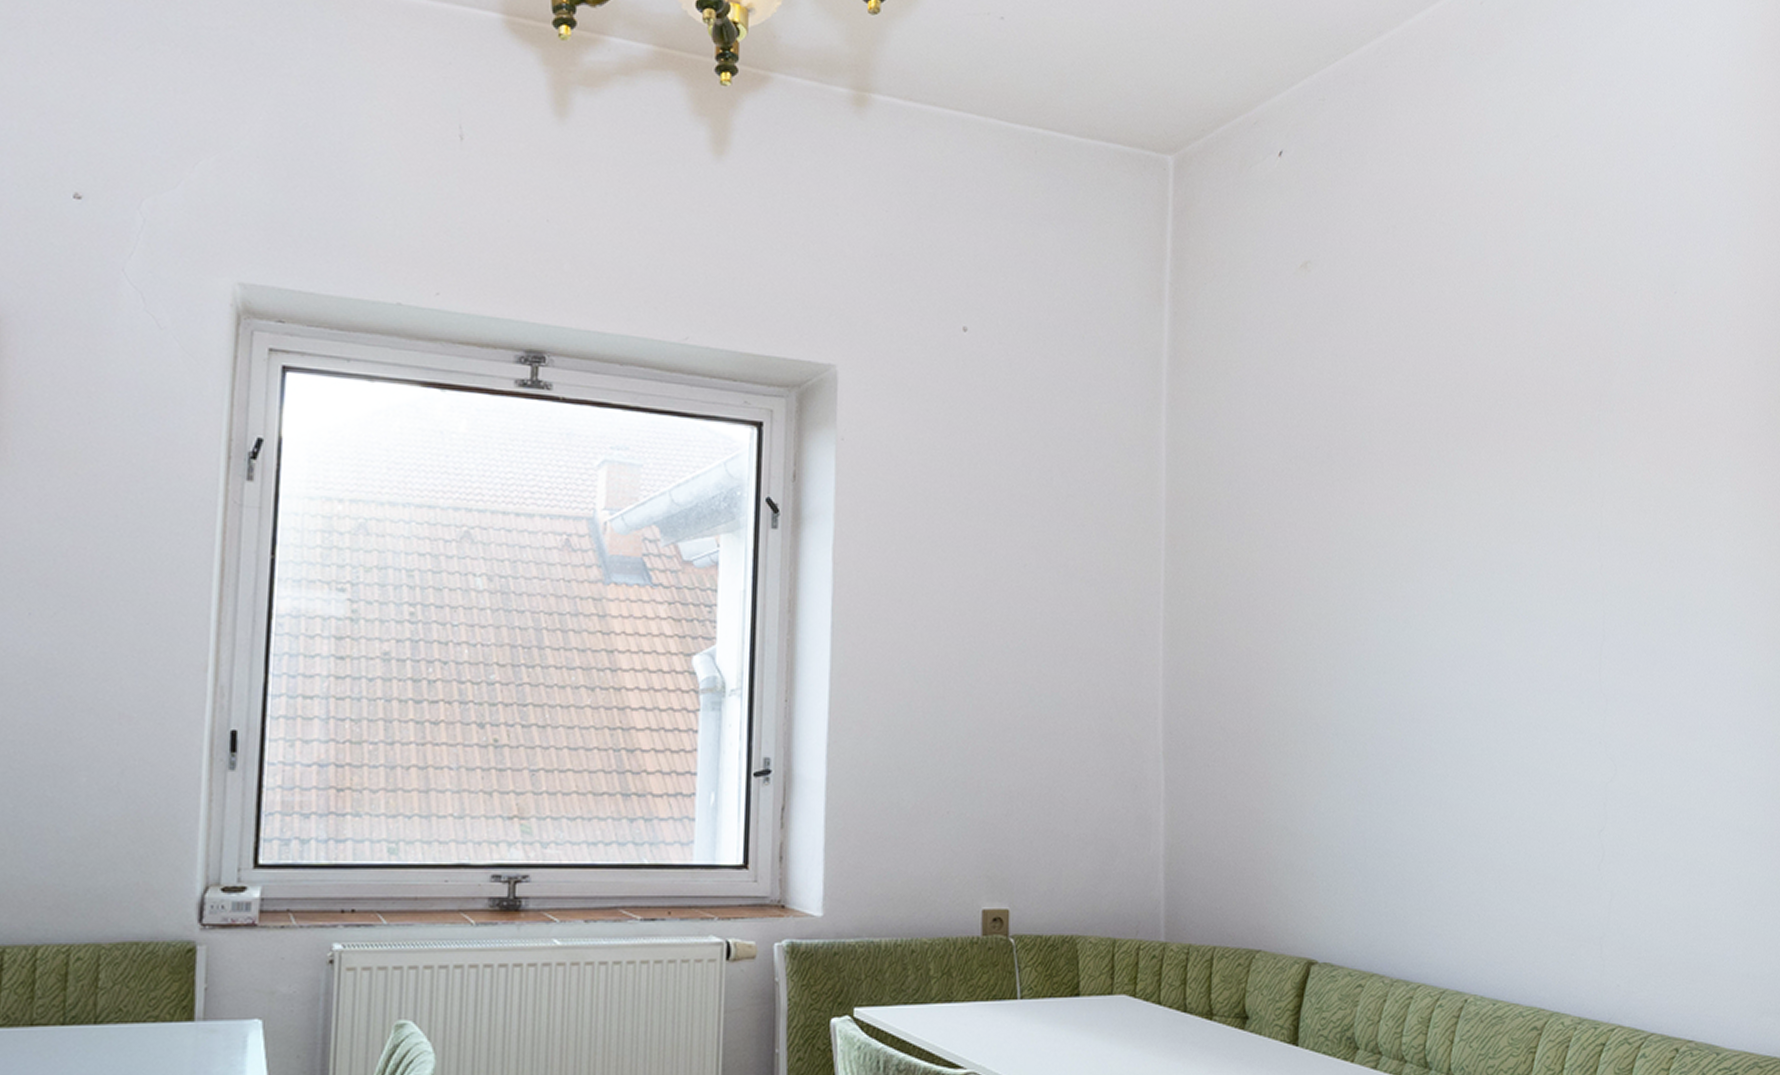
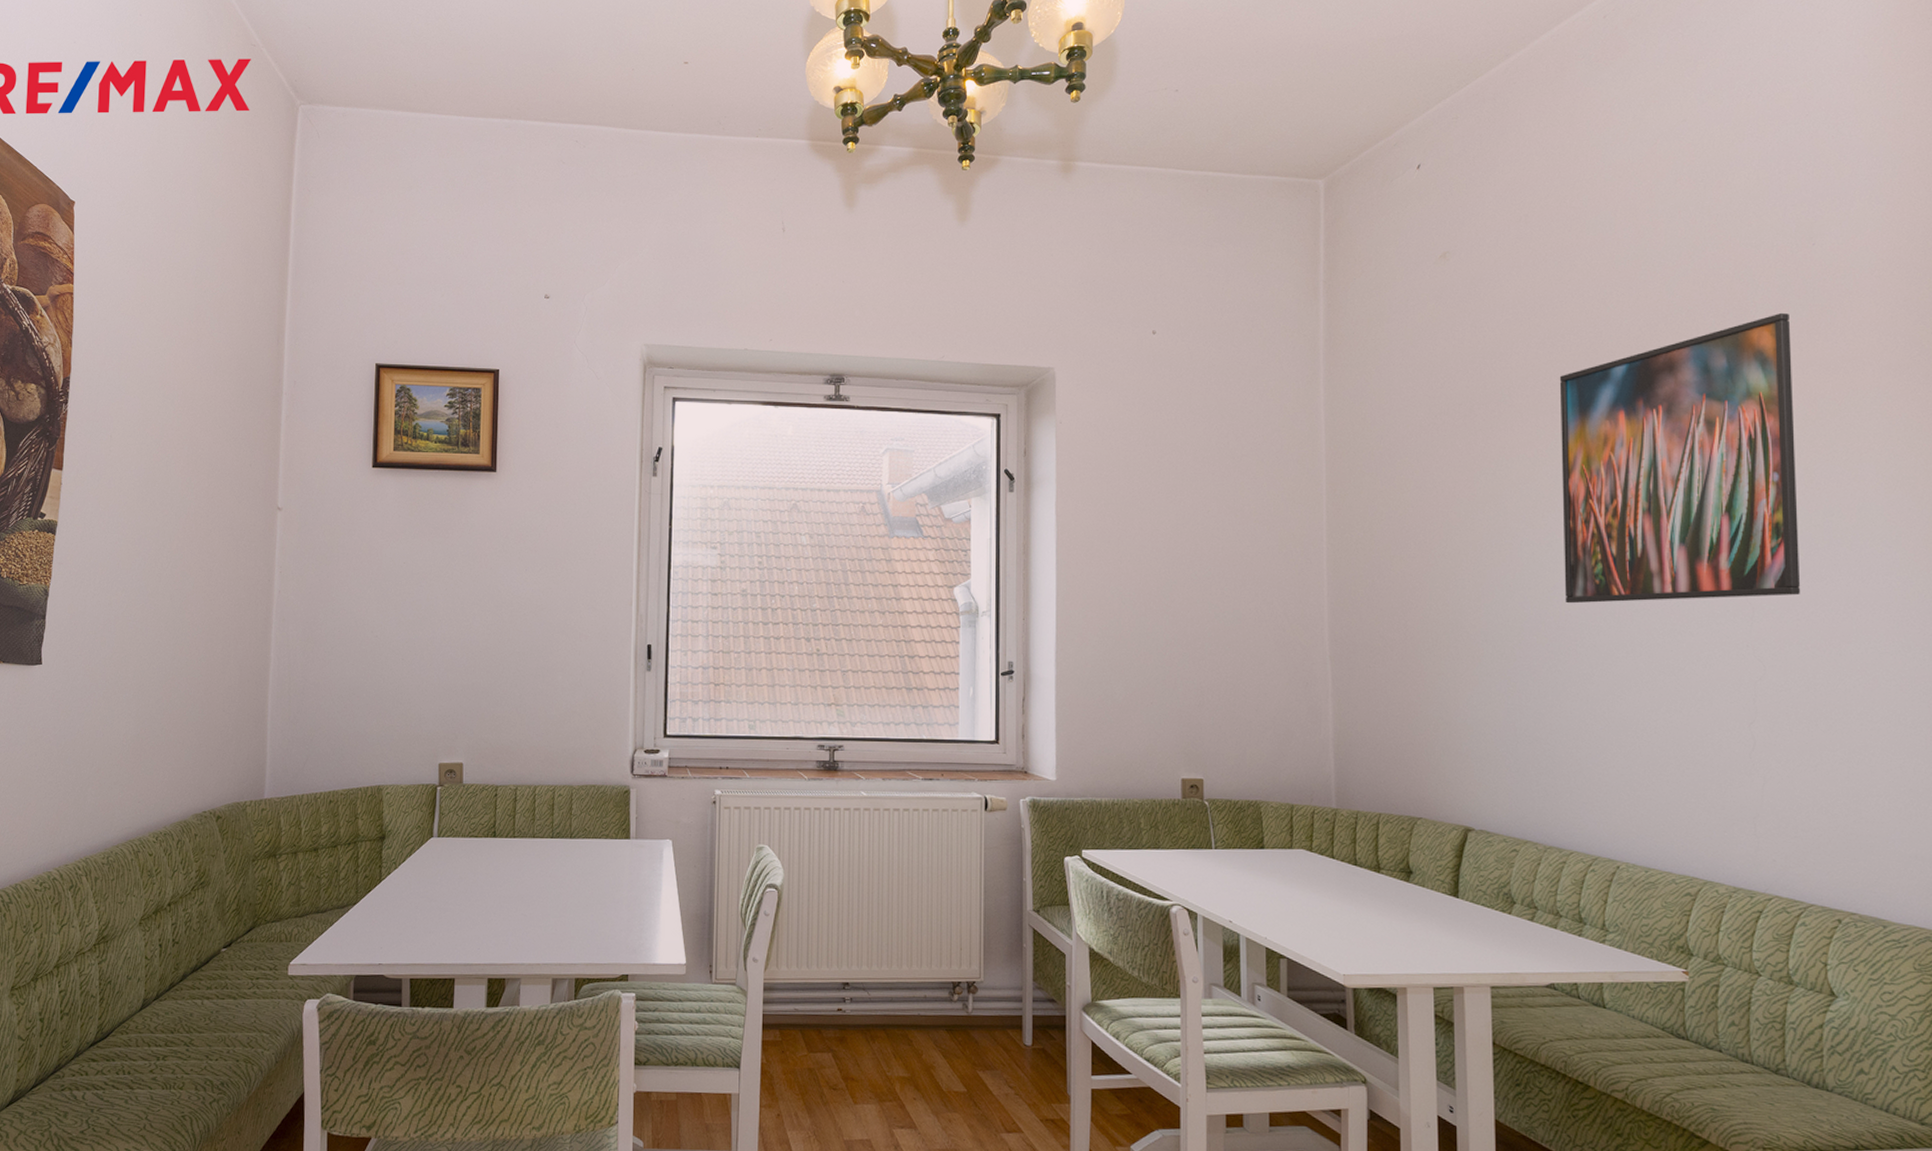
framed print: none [1421,366,1652,692] -> present [1559,312,1801,604]

